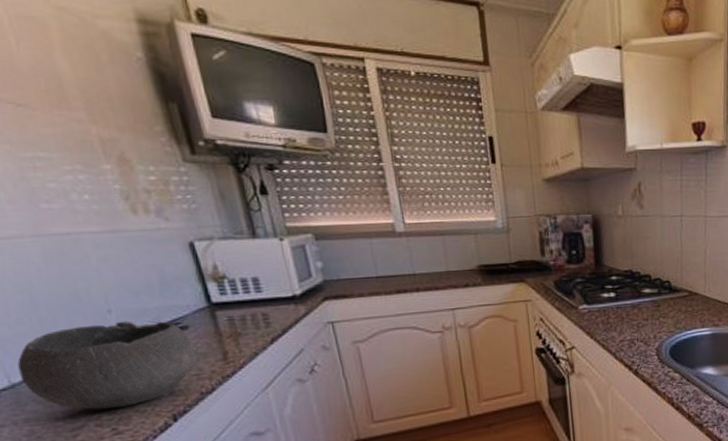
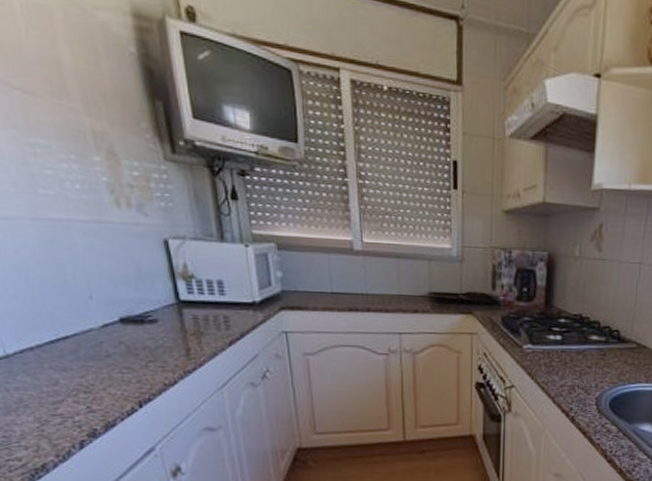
bowl: present [17,321,196,410] -> none [12,308,162,388]

